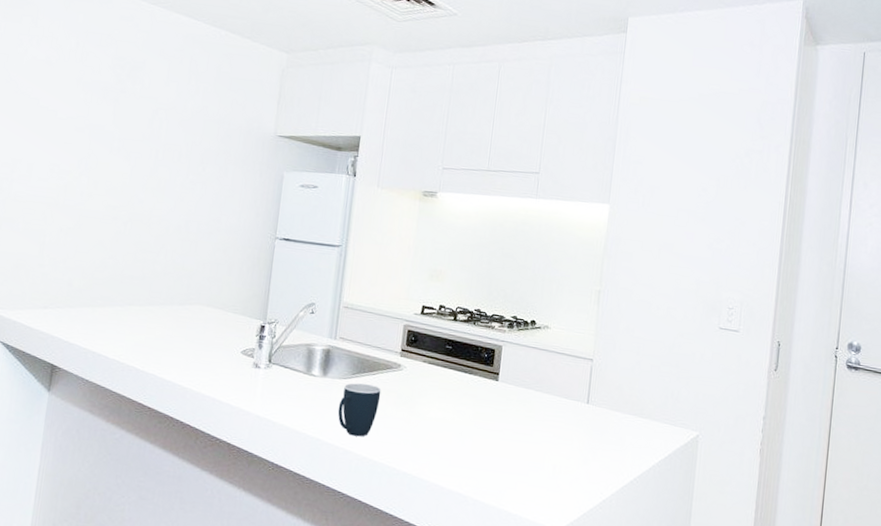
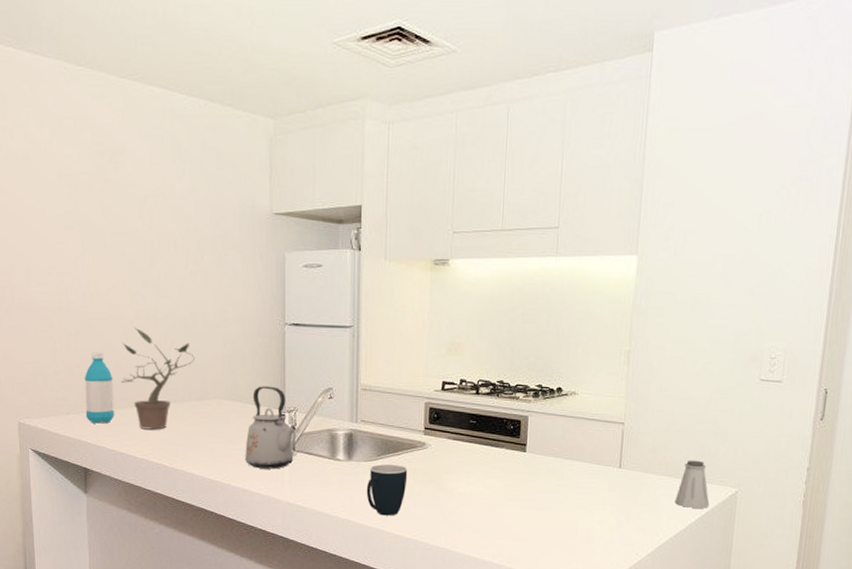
water bottle: none [62,249,98,320] -> present [84,352,114,424]
potted plant: none [104,228,182,331] -> present [120,327,194,430]
kettle: none [219,295,275,380] -> present [245,386,297,469]
saltshaker: none [639,400,672,450] -> present [674,460,710,508]

